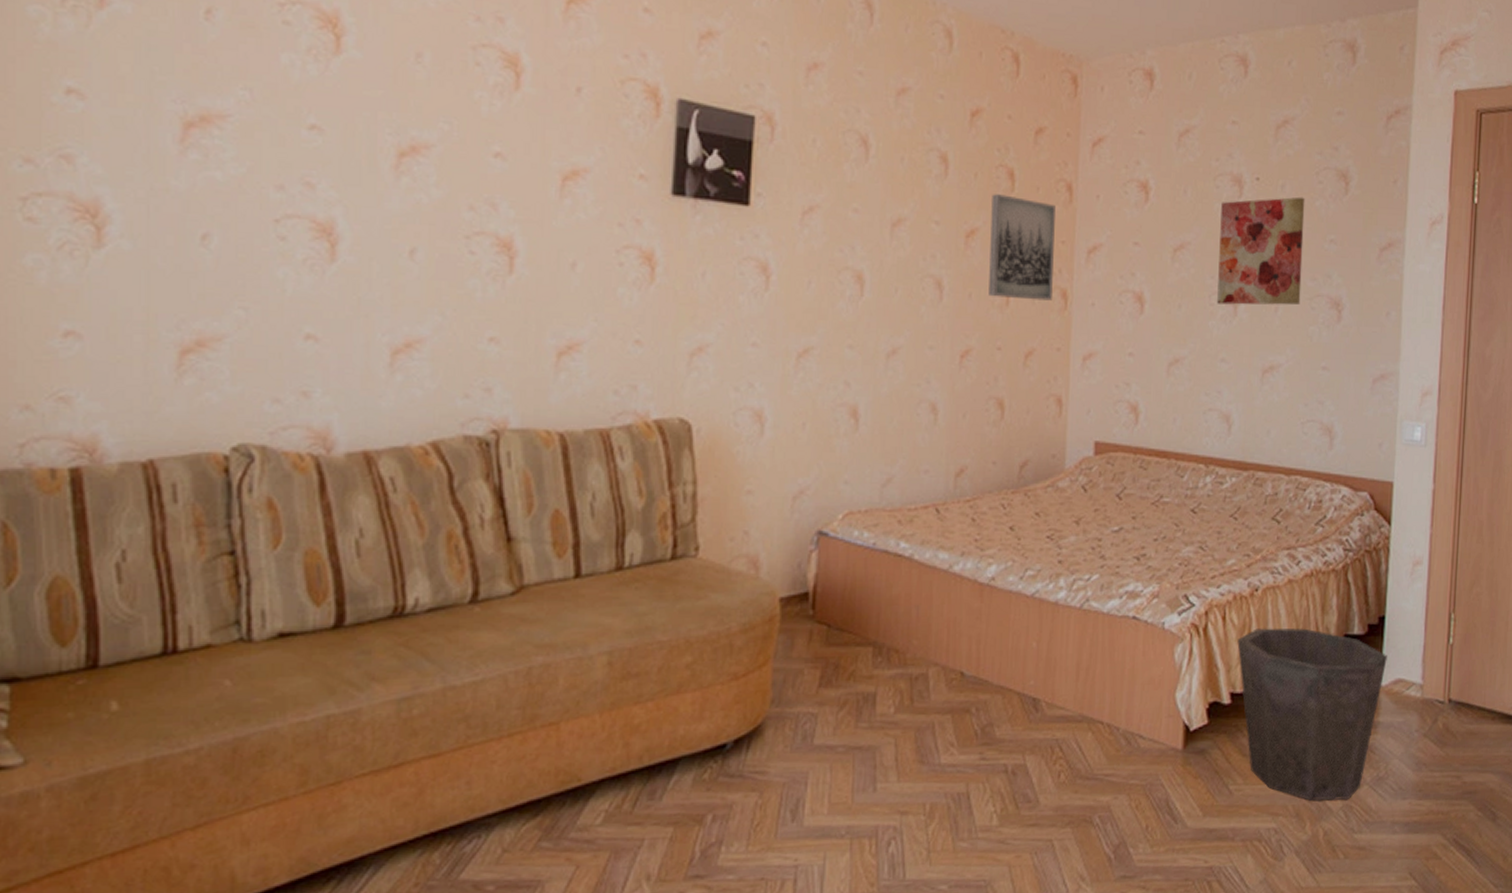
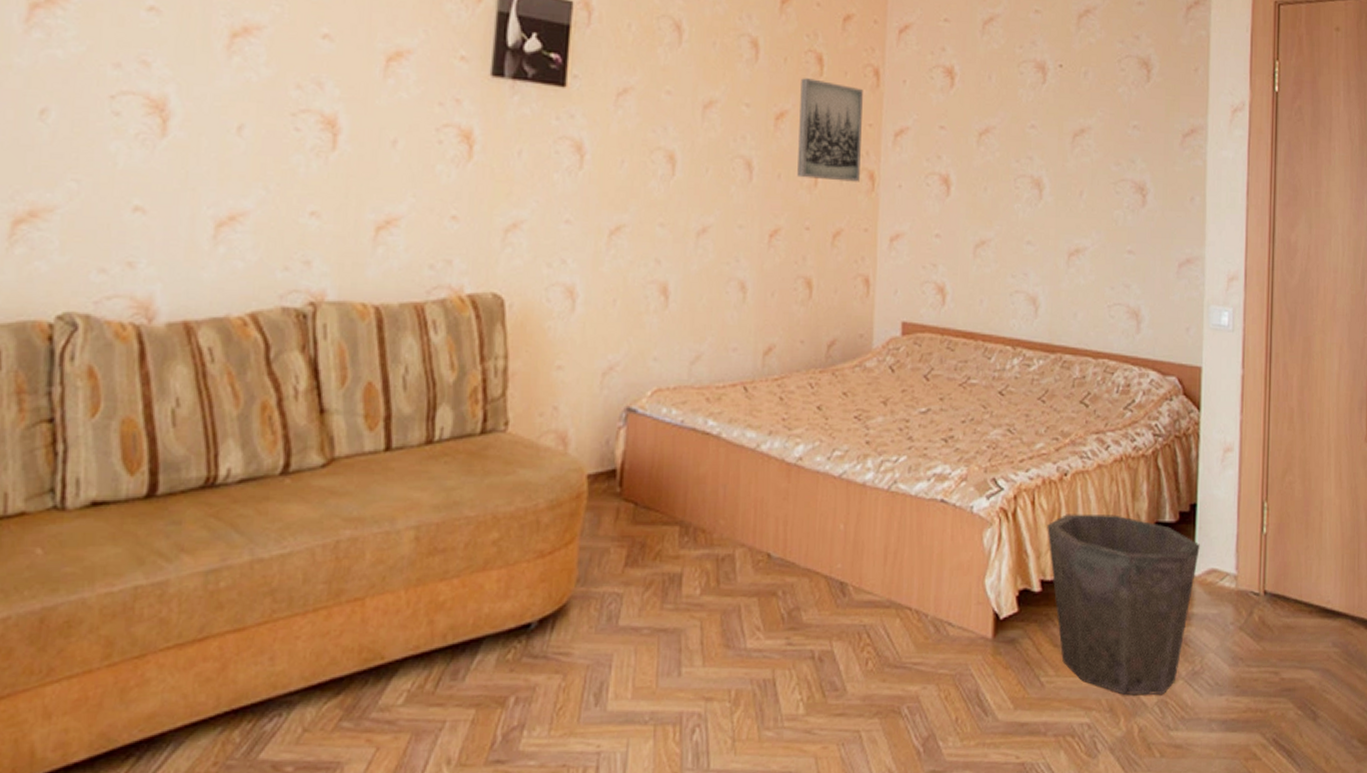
wall art: present [1217,196,1305,306] -> none [1022,83,1108,190]

